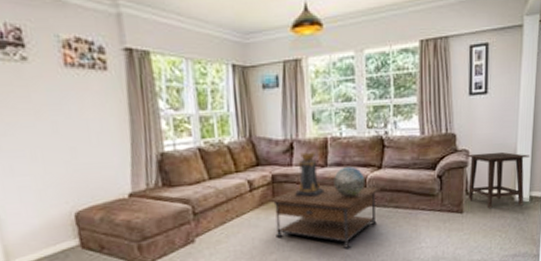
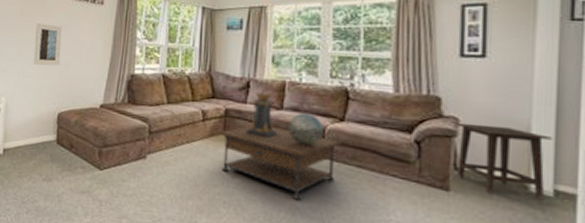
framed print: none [13,102,63,158] -> present [33,23,62,66]

